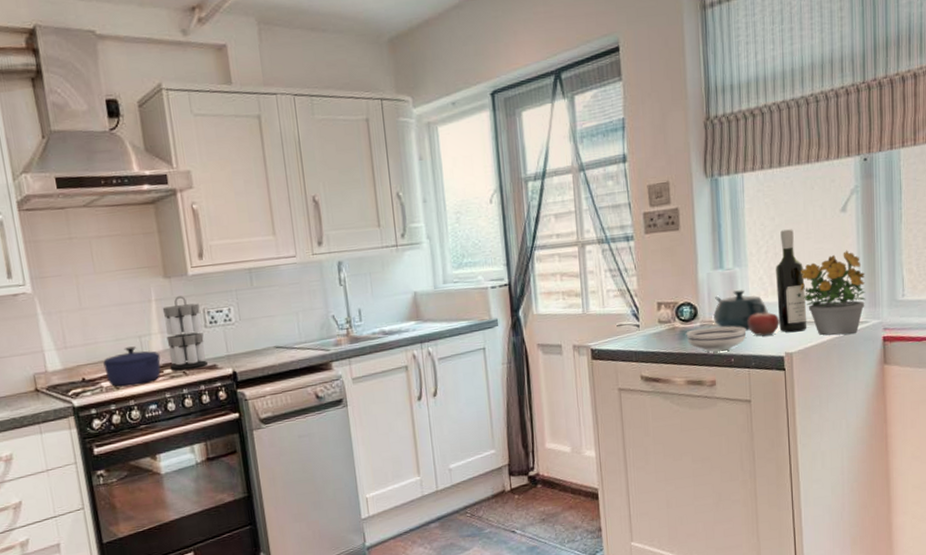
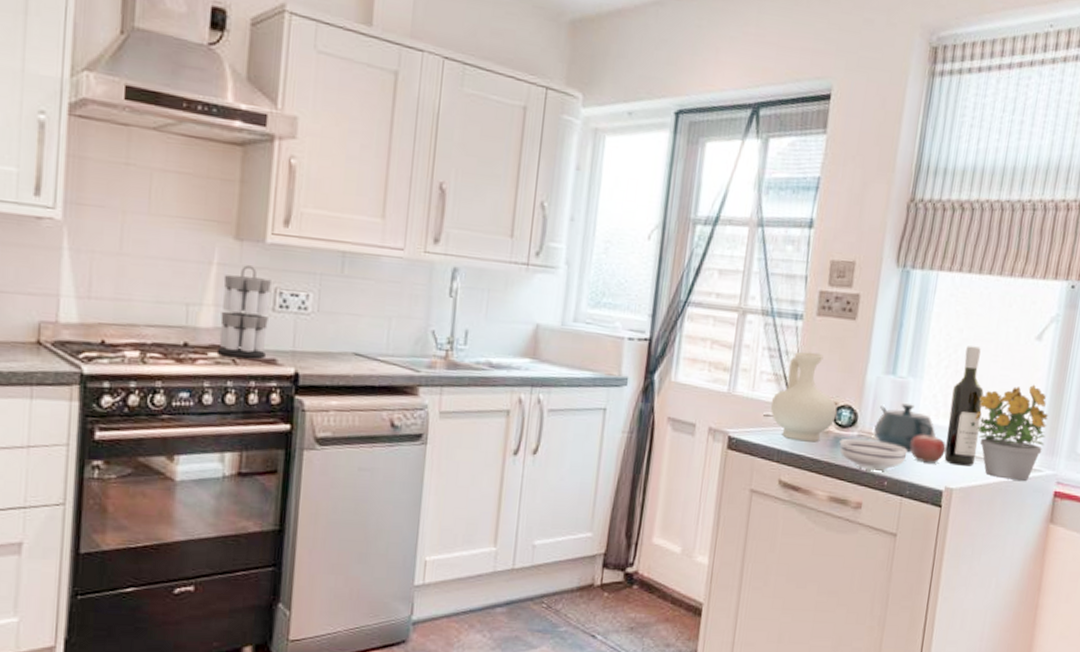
cooking pot: present [103,346,161,388] -> none [133,313,208,366]
ceramic jug: none [620,264,679,341] -> present [770,351,837,442]

